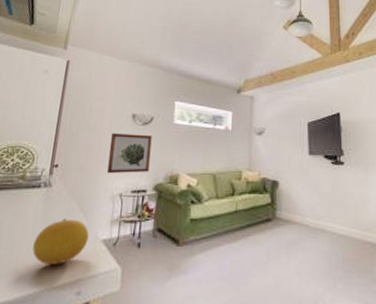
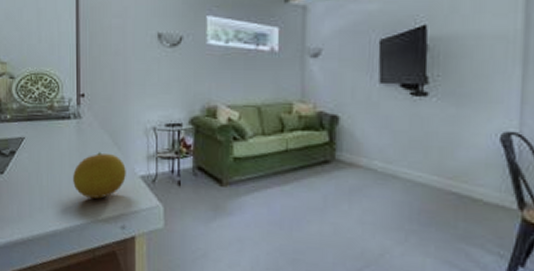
wall art: present [107,132,152,174] -> none [136,56,183,105]

